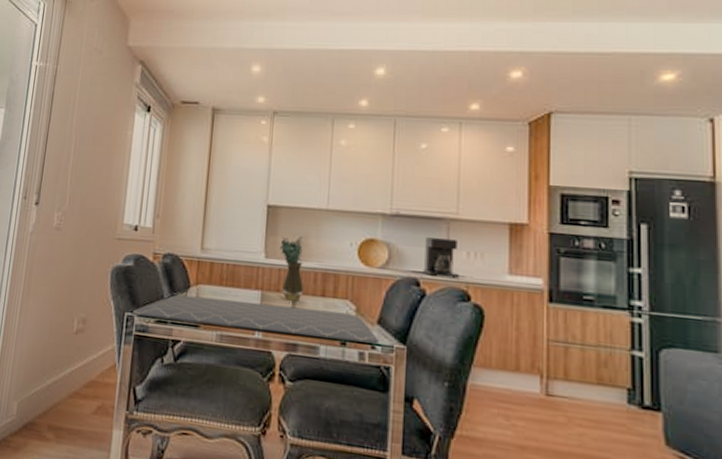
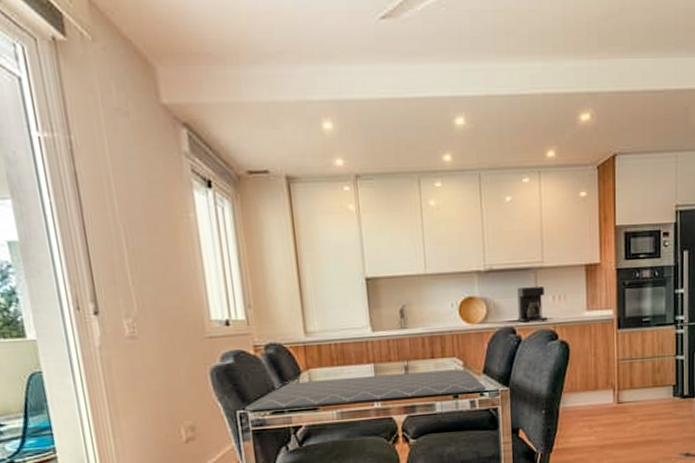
vase: present [280,236,304,302] -> none [384,307,414,368]

